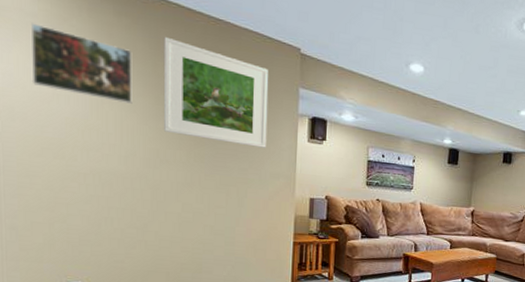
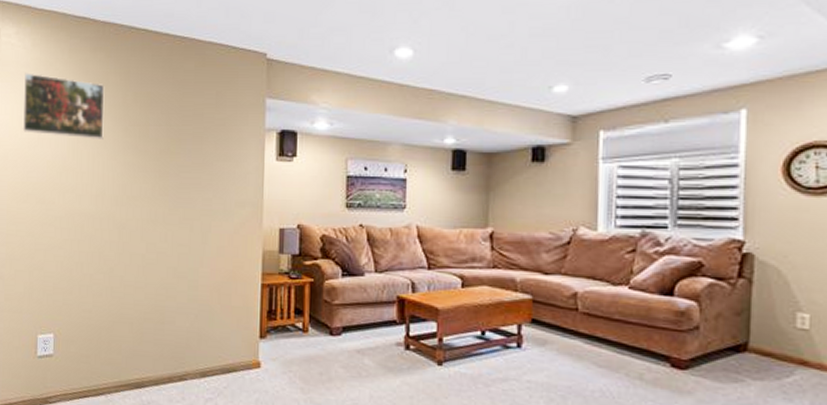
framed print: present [163,36,268,148] -> none [131,64,233,173]

